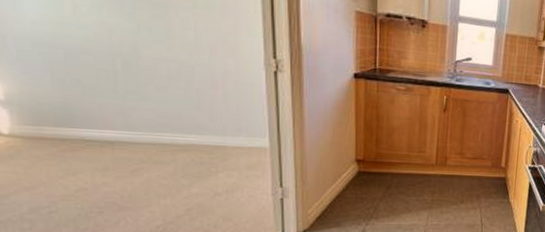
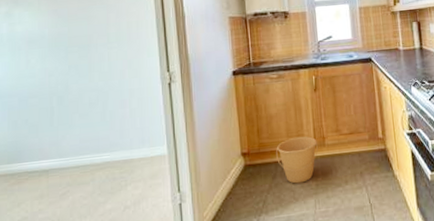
bucket: none [394,153,440,197] -> present [276,136,319,184]

